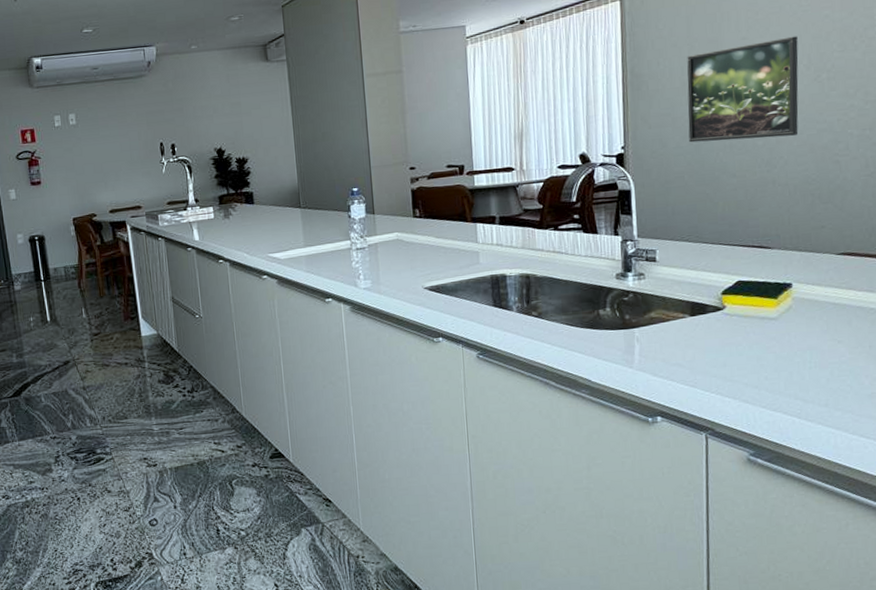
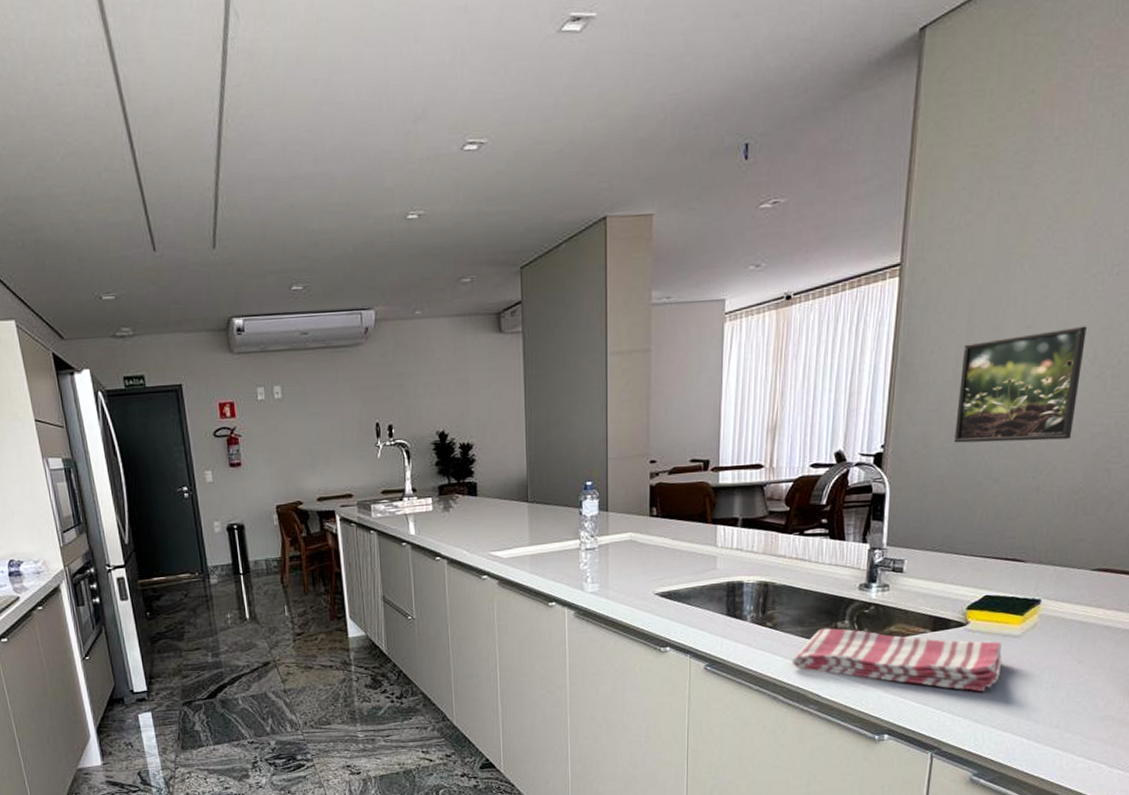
dish towel: none [559,315,763,373] -> present [791,628,1002,692]

